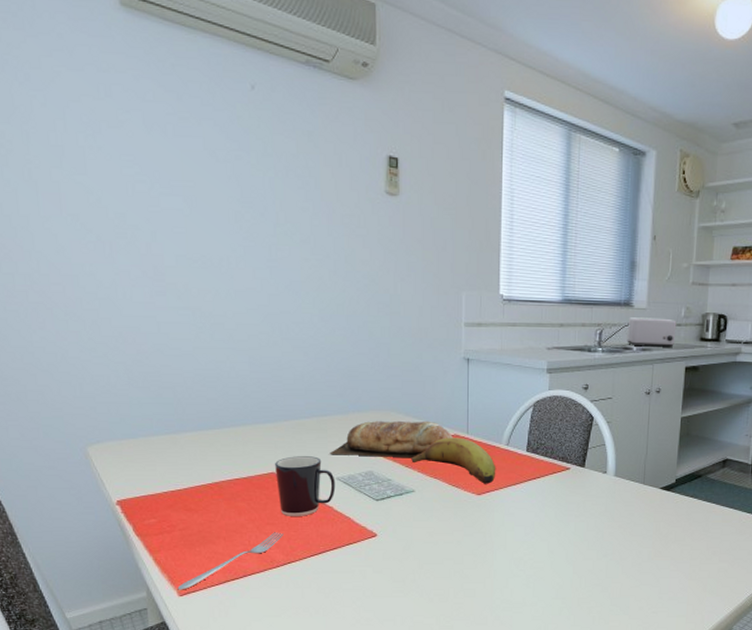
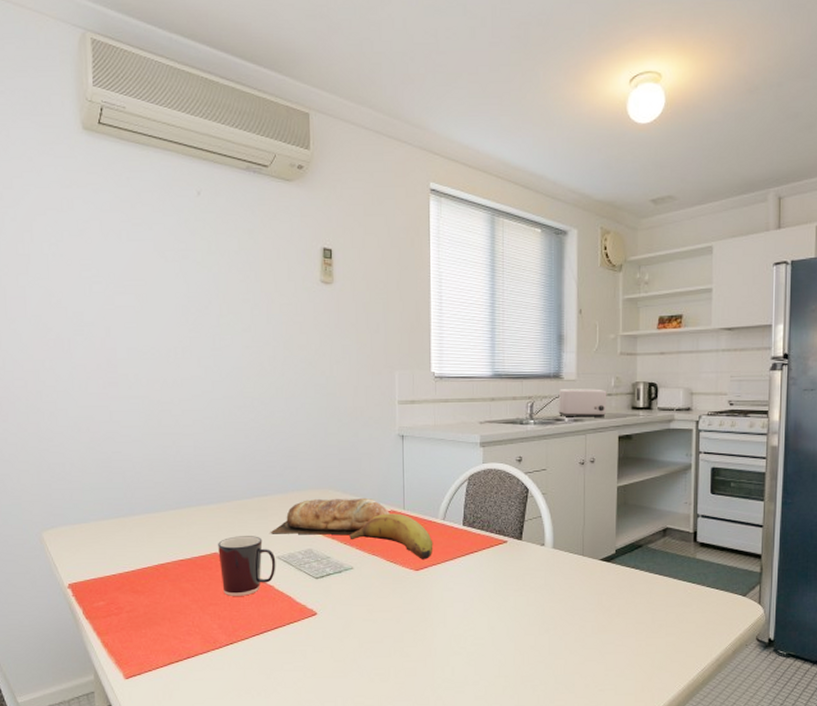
fork: present [177,532,283,590] -> none [124,612,226,673]

